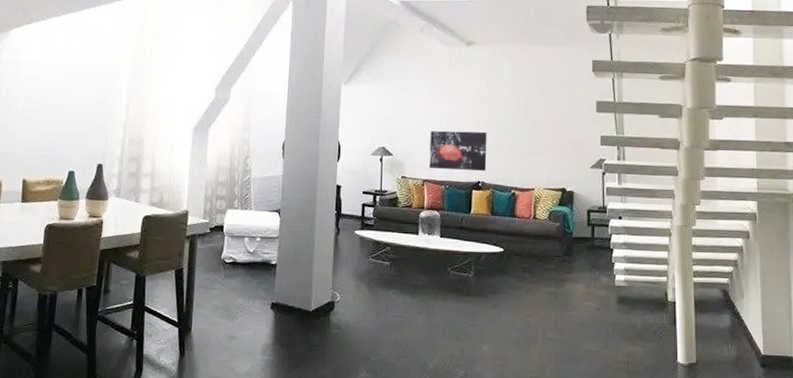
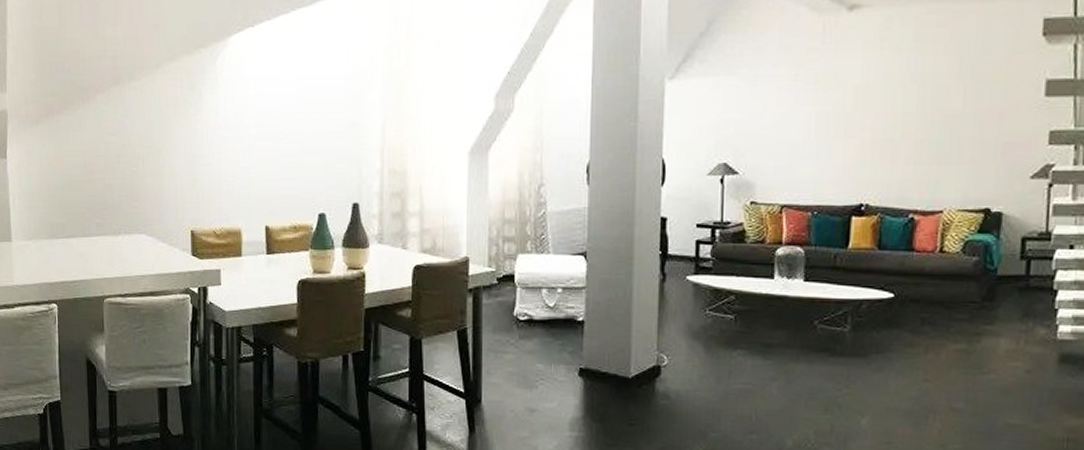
wall art: present [429,130,487,171] -> none [790,134,876,190]

